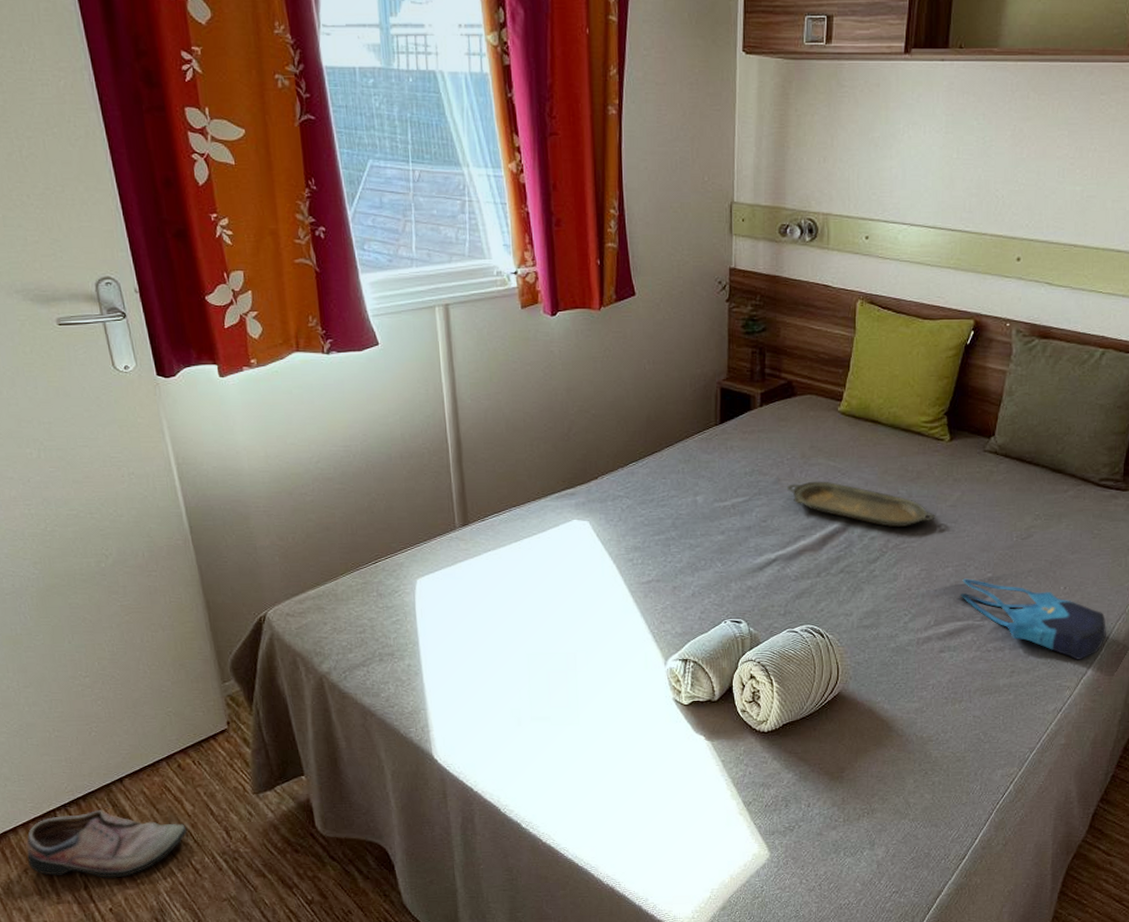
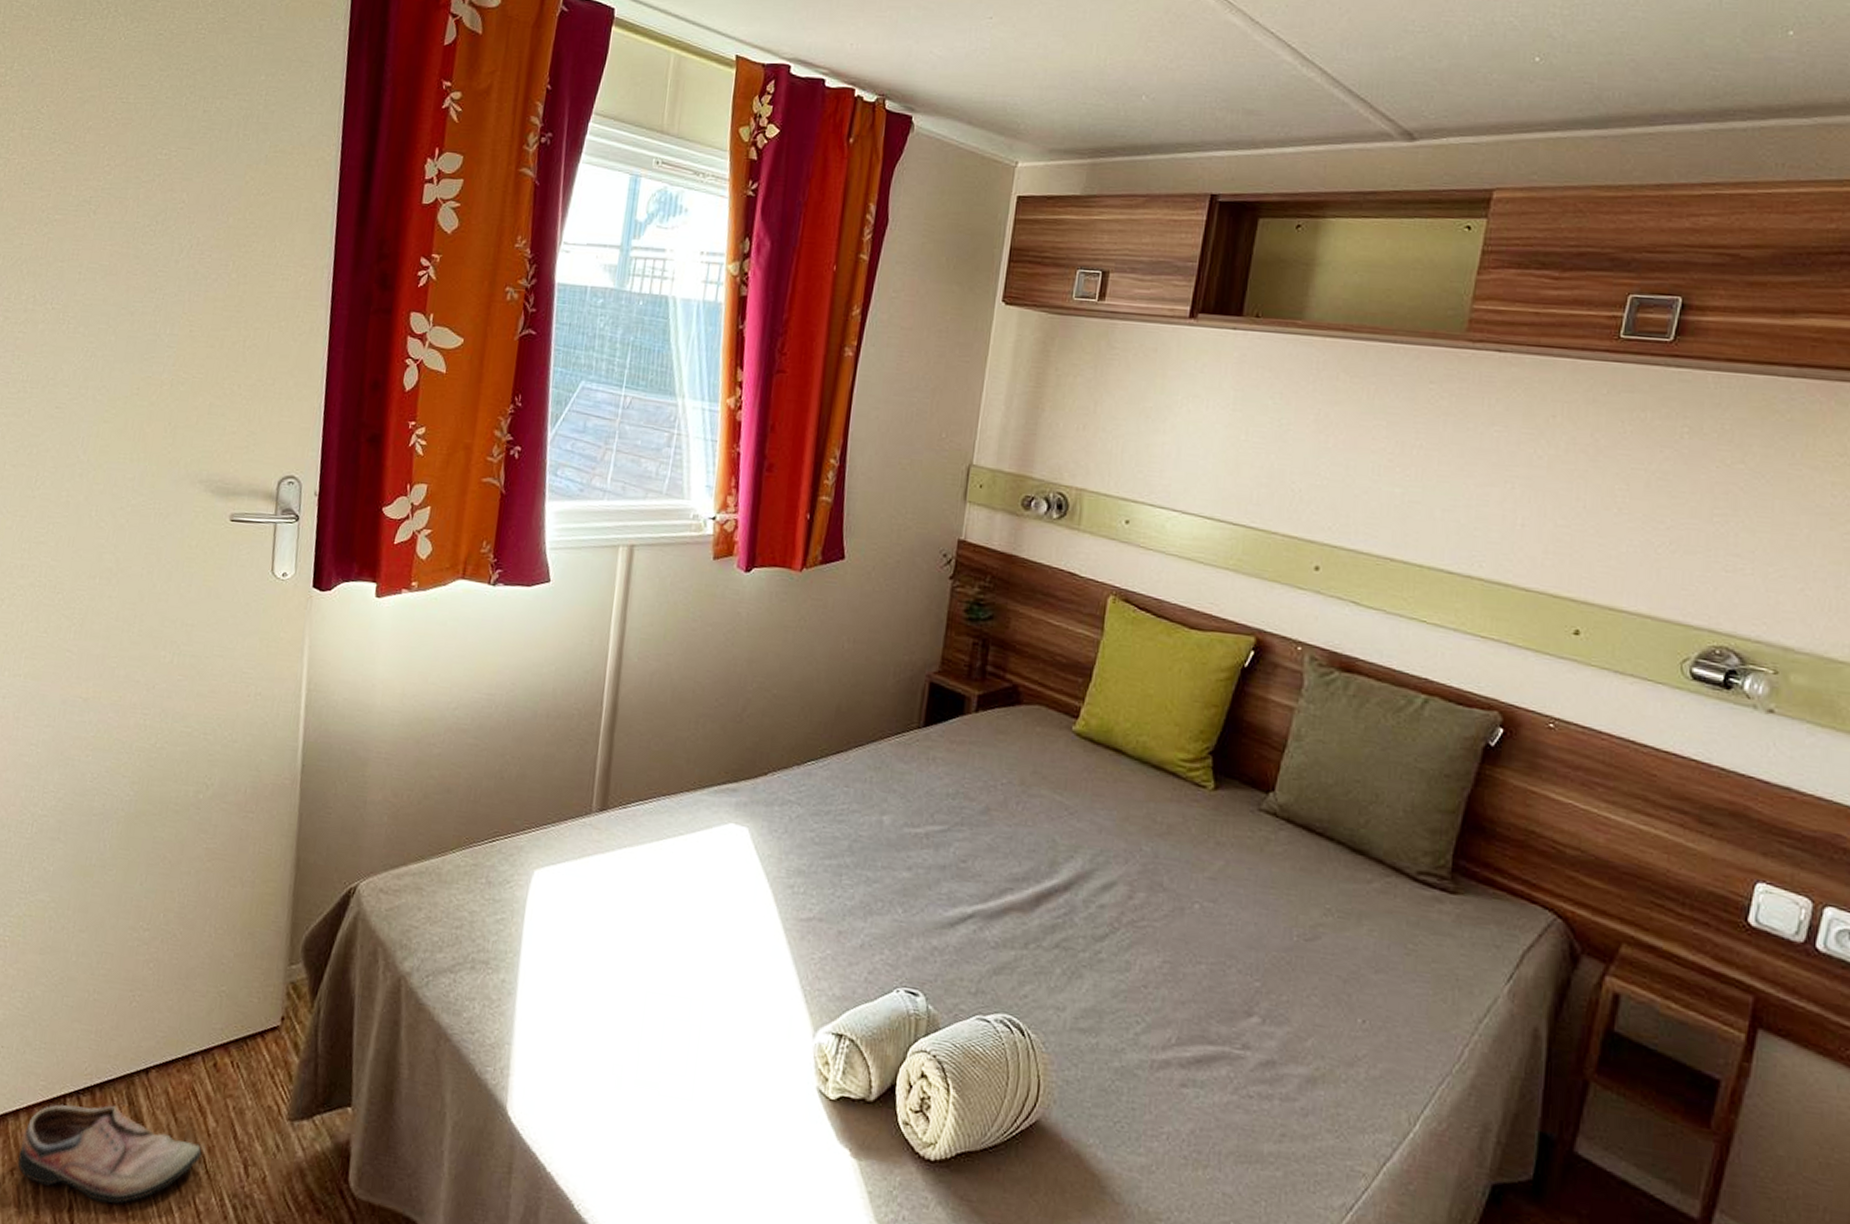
serving tray: present [786,481,935,528] -> none [996,817,1188,898]
tote bag: present [961,578,1106,660] -> none [1215,983,1423,1135]

